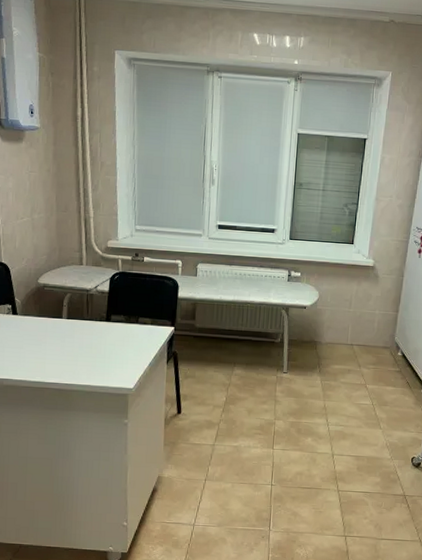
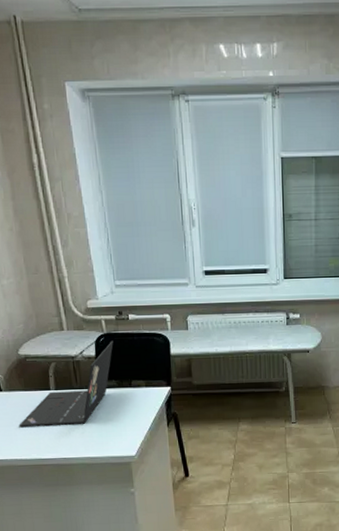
laptop: none [28,279,127,354] -> present [18,340,114,428]

